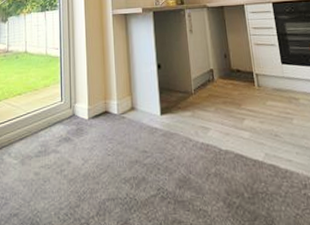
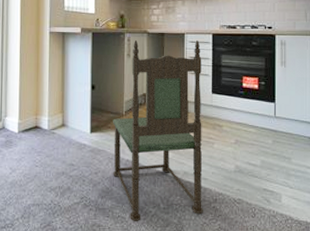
dining chair: none [182,10,294,216] -> present [113,40,203,222]

